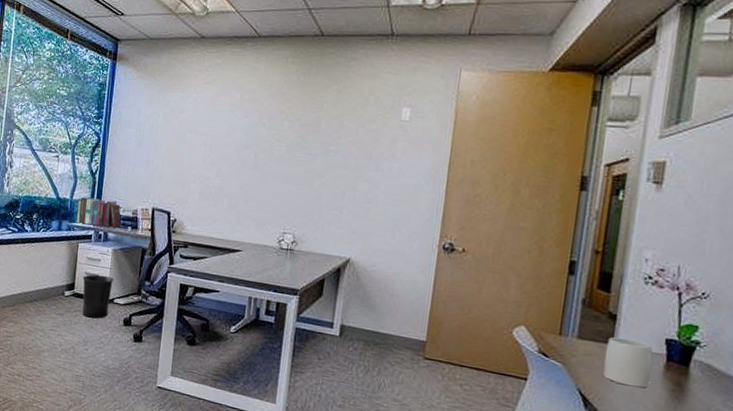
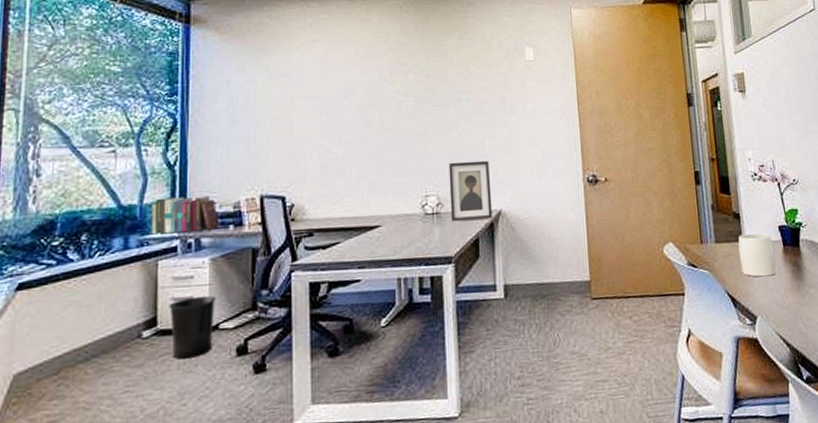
picture frame: none [302,207,346,265] -> present [448,160,493,222]

